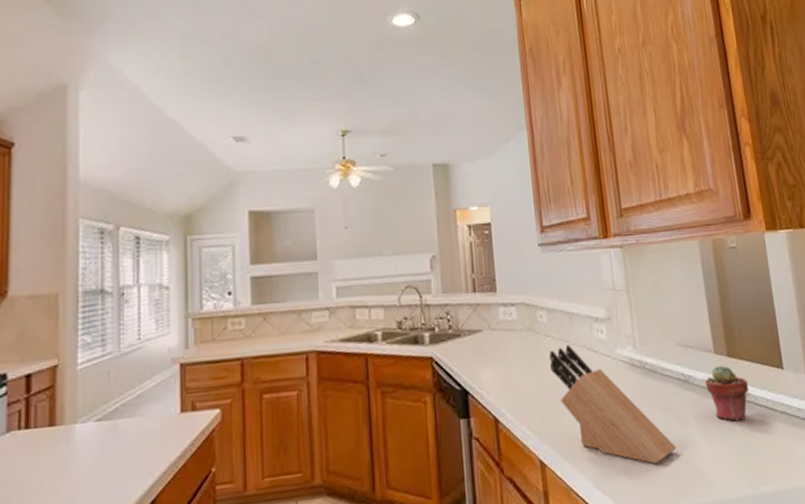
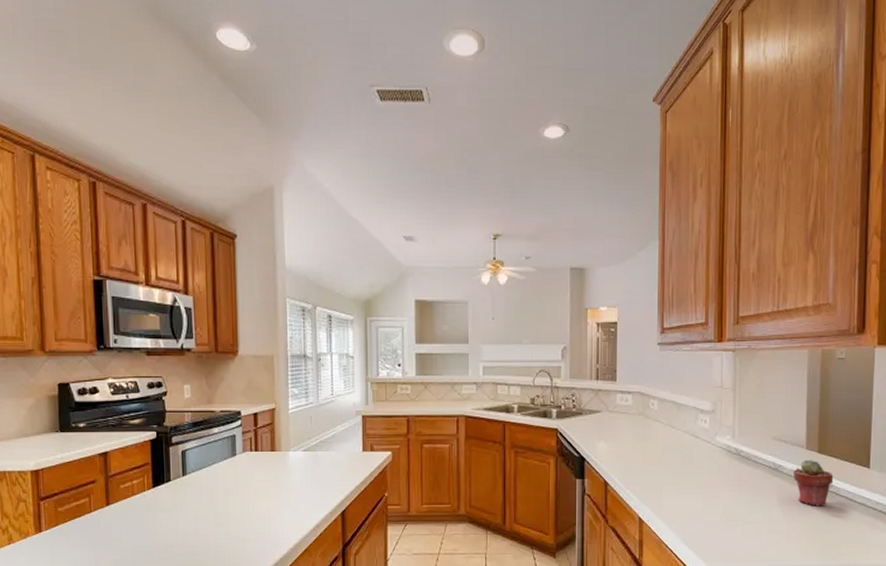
knife block: present [549,344,677,465] -> none [655,430,759,532]

